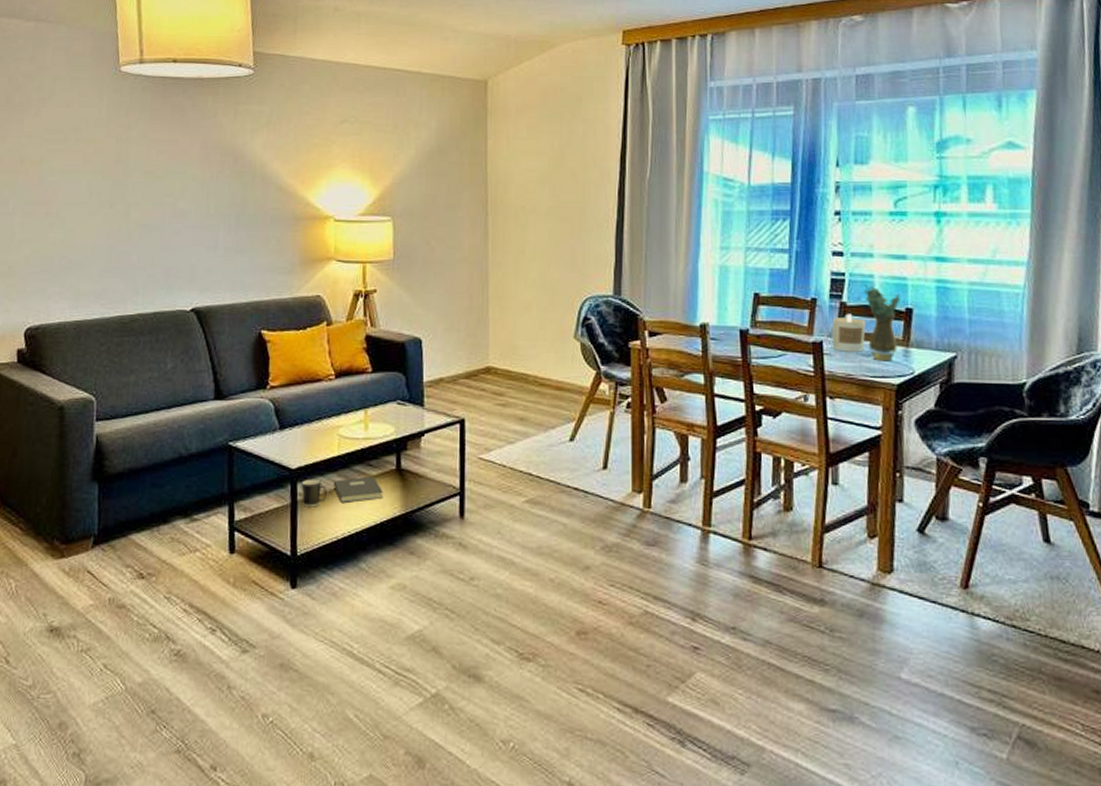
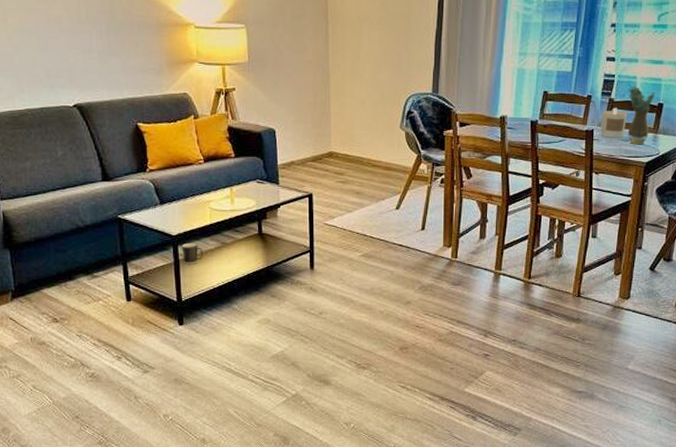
book: present [333,477,383,504] -> none [207,240,249,261]

